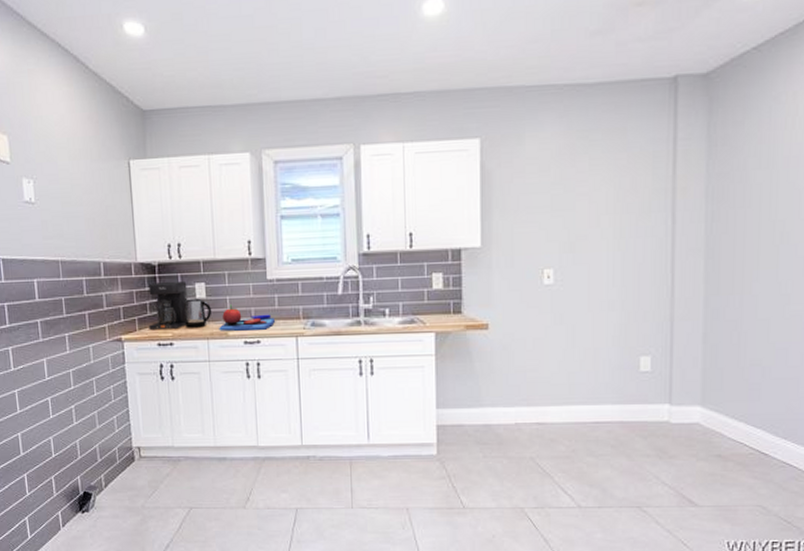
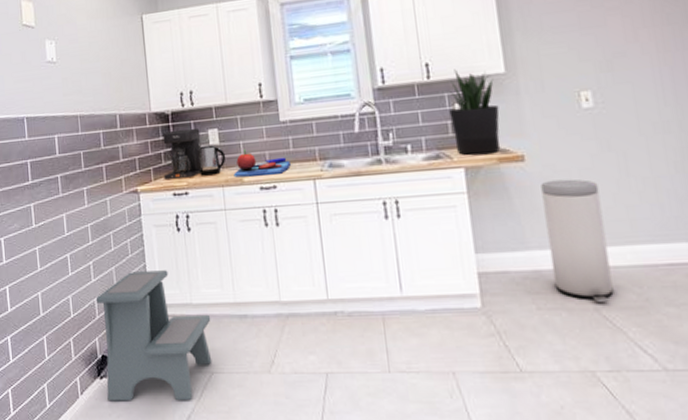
step stool: none [77,415,192,533] -> present [95,270,212,401]
planter: none [427,240,472,322] -> present [448,69,500,156]
pedal bin: none [499,347,548,453] -> present [541,179,614,303]

